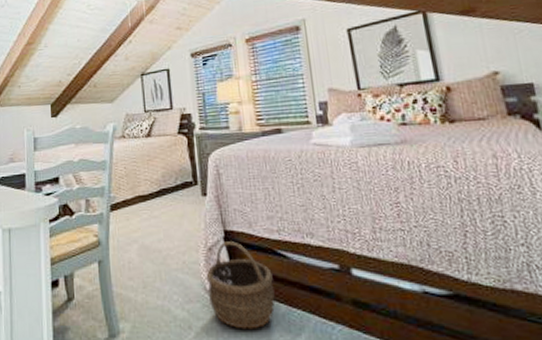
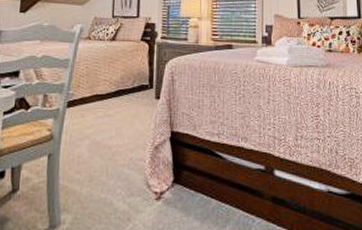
wicker basket: present [206,241,275,329] -> none [149,141,208,221]

